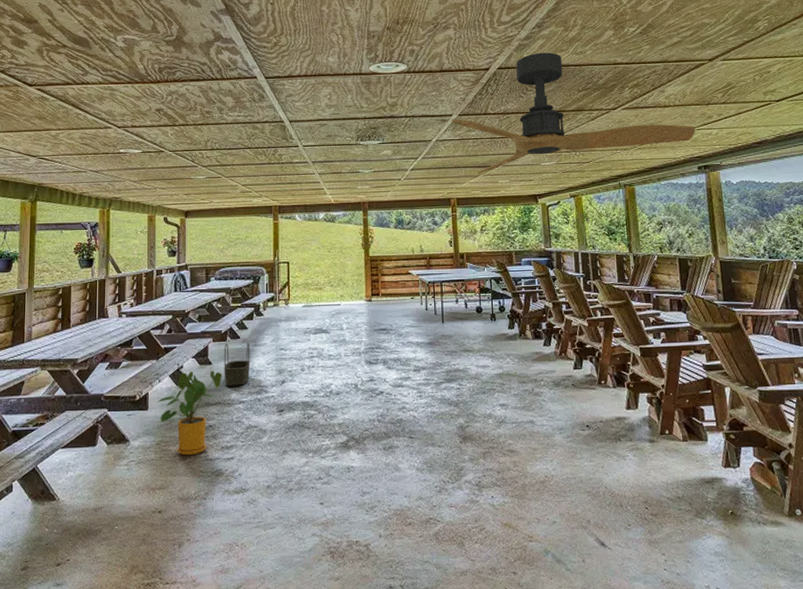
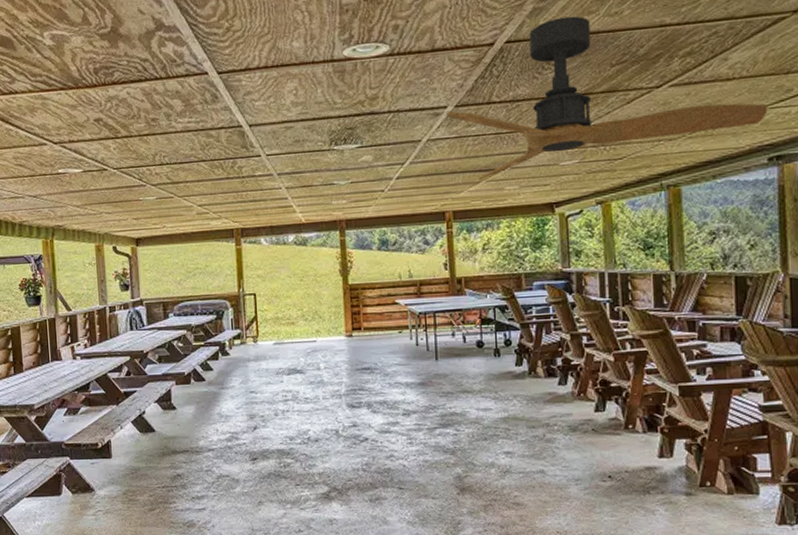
house plant: present [157,370,222,456] -> none [120,415,188,506]
basket: present [223,342,251,386] -> none [188,385,219,433]

